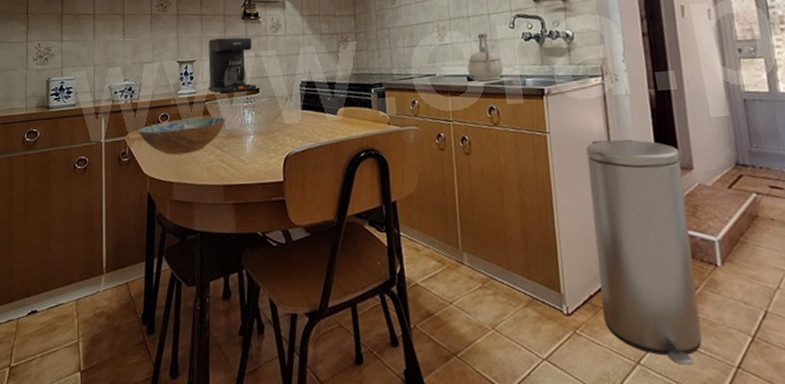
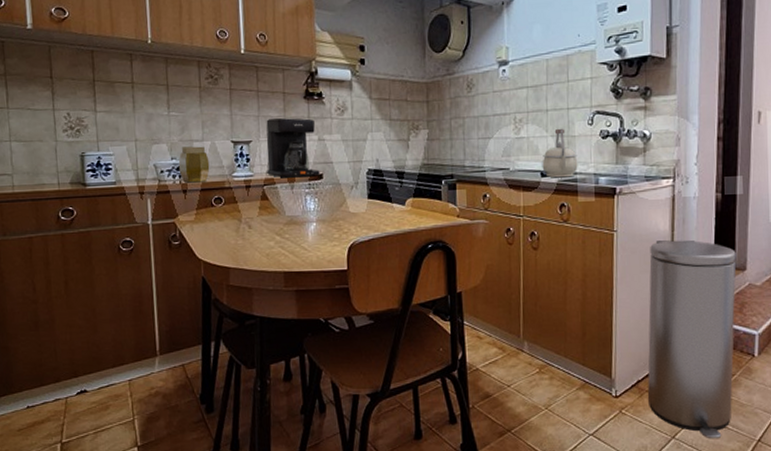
jar: none [130,67,158,102] -> present [178,146,210,183]
bowl: present [137,116,226,155] -> none [188,201,287,240]

